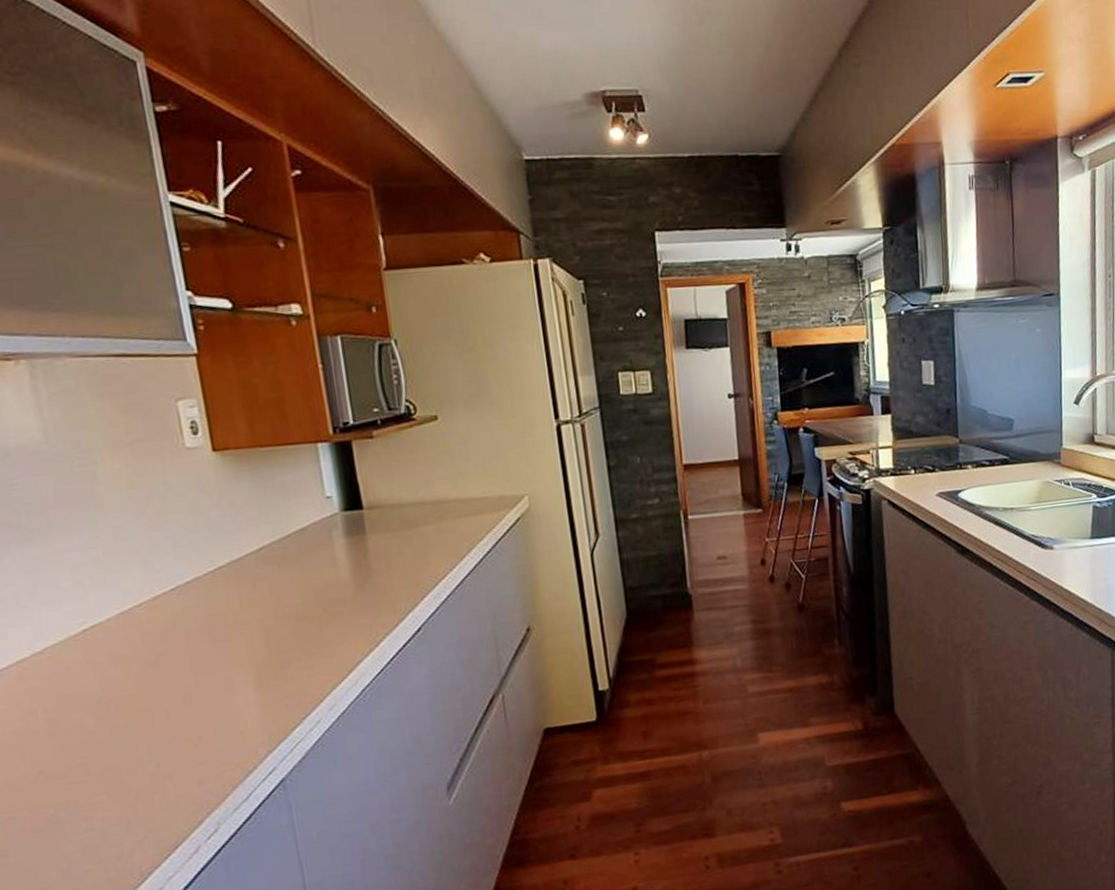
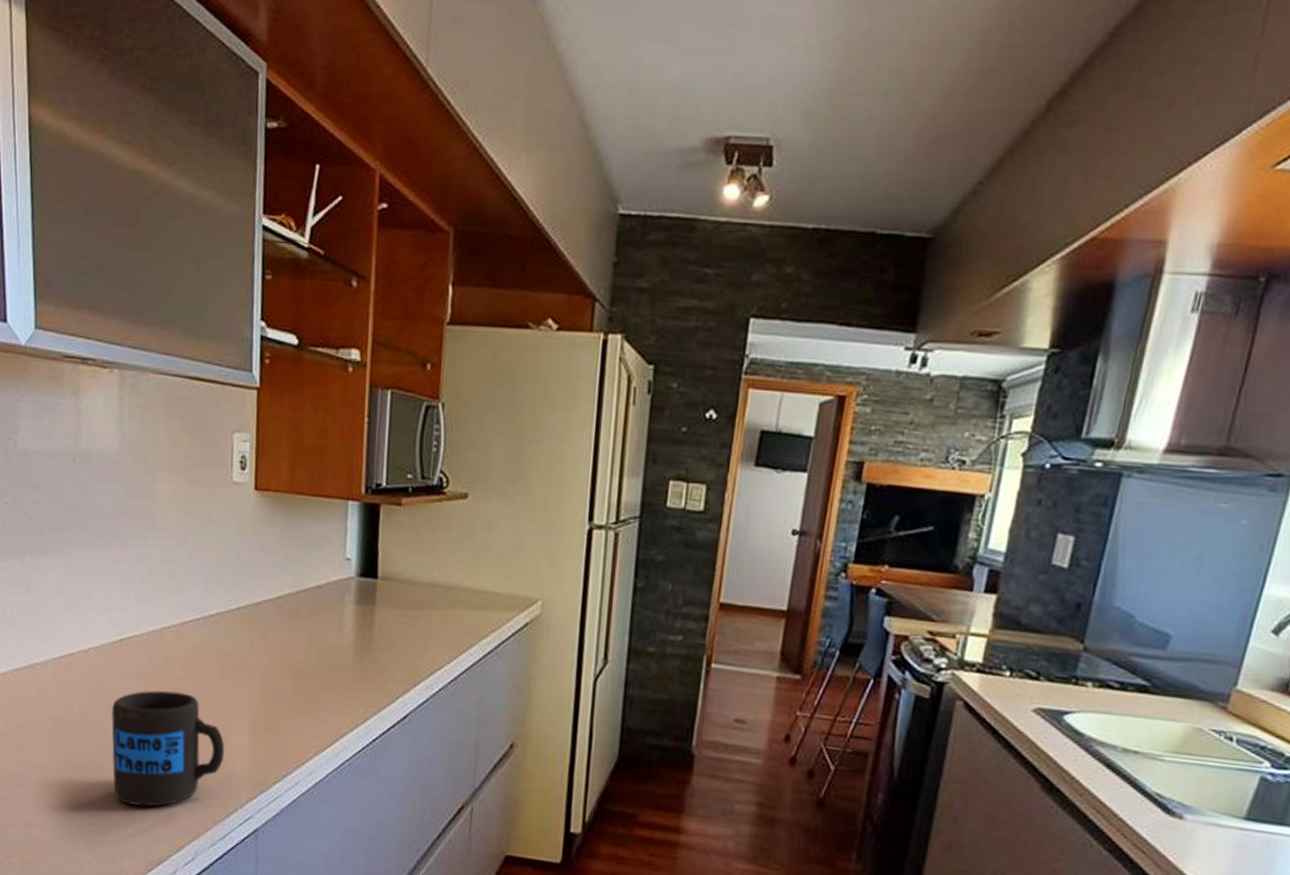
mug: none [86,666,232,797] -> present [111,690,225,807]

